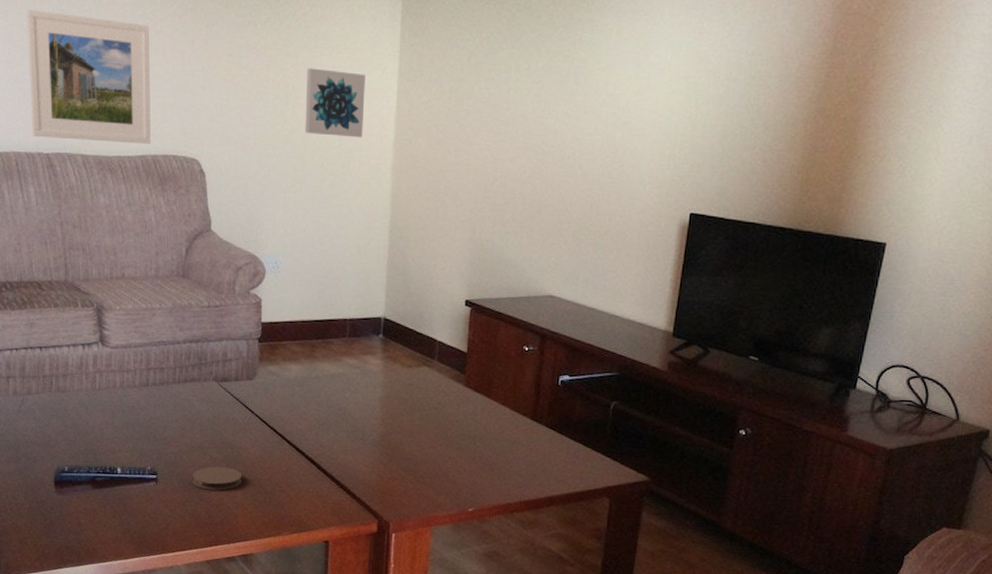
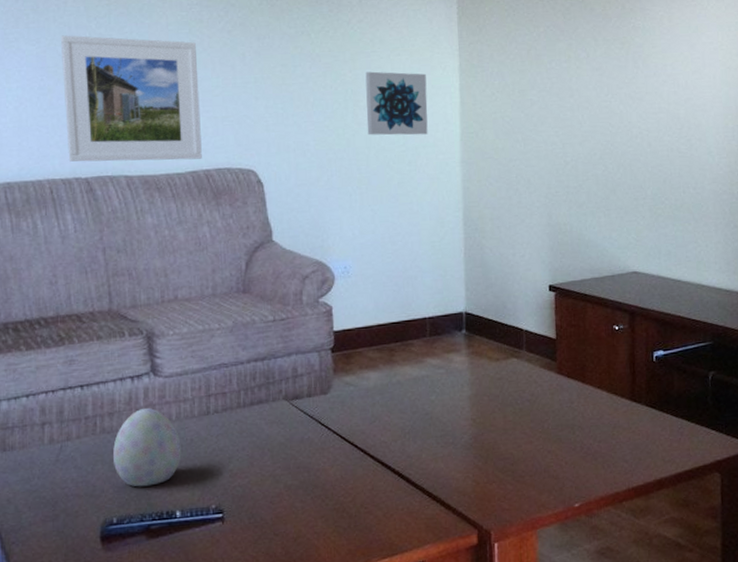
decorative egg: none [65,373,123,443] -> present [112,407,182,487]
coaster: present [192,466,242,491] -> none [264,494,322,523]

